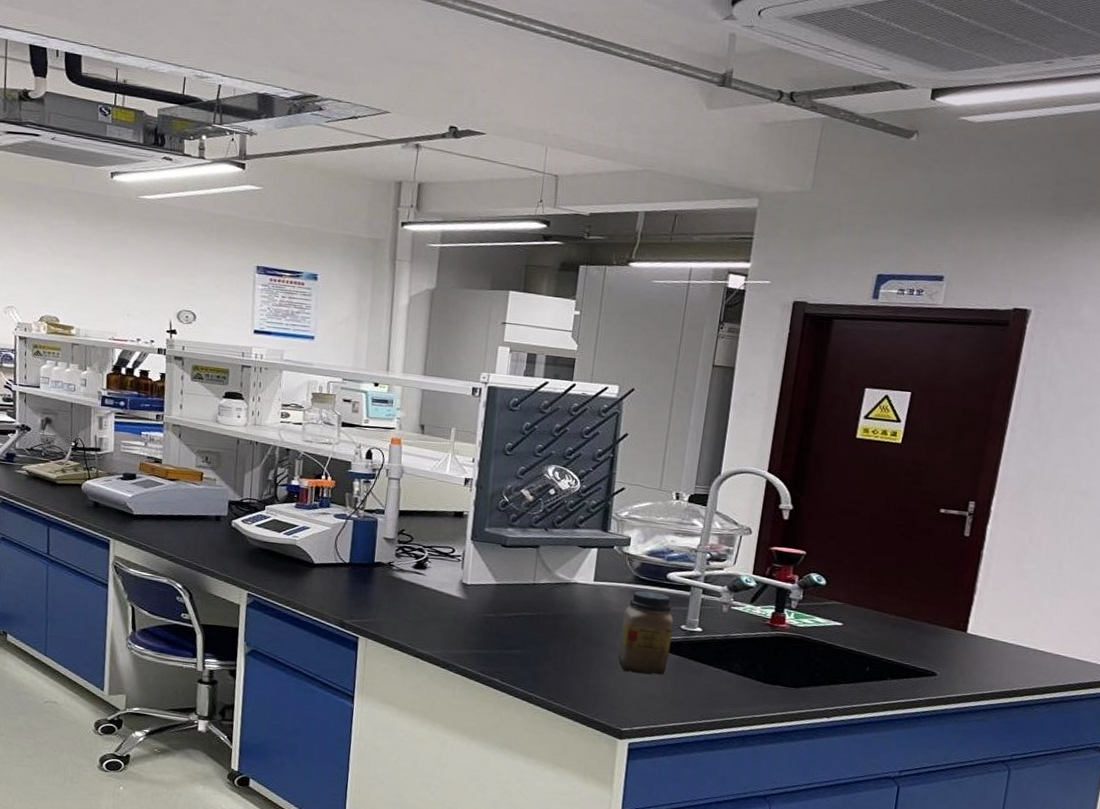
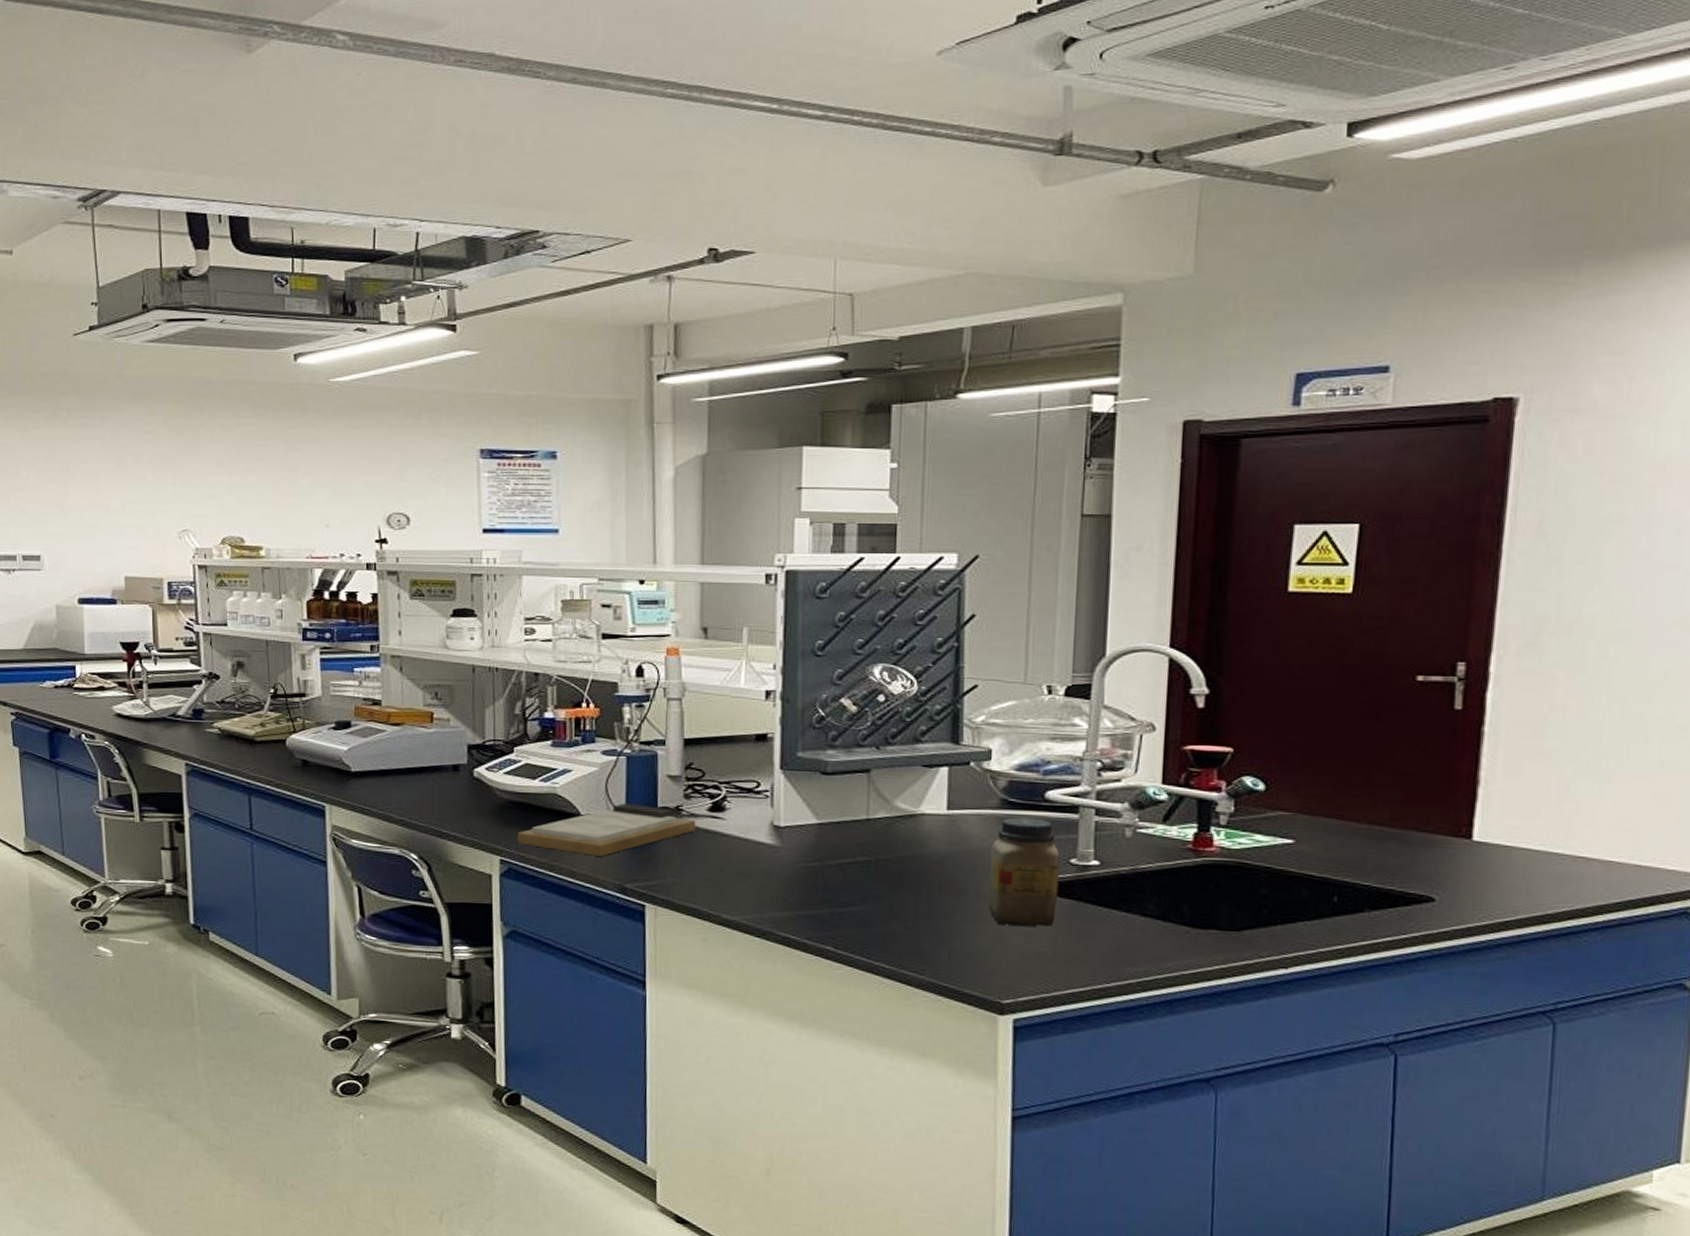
clipboard: none [262,557,403,597] -> present [517,803,696,856]

